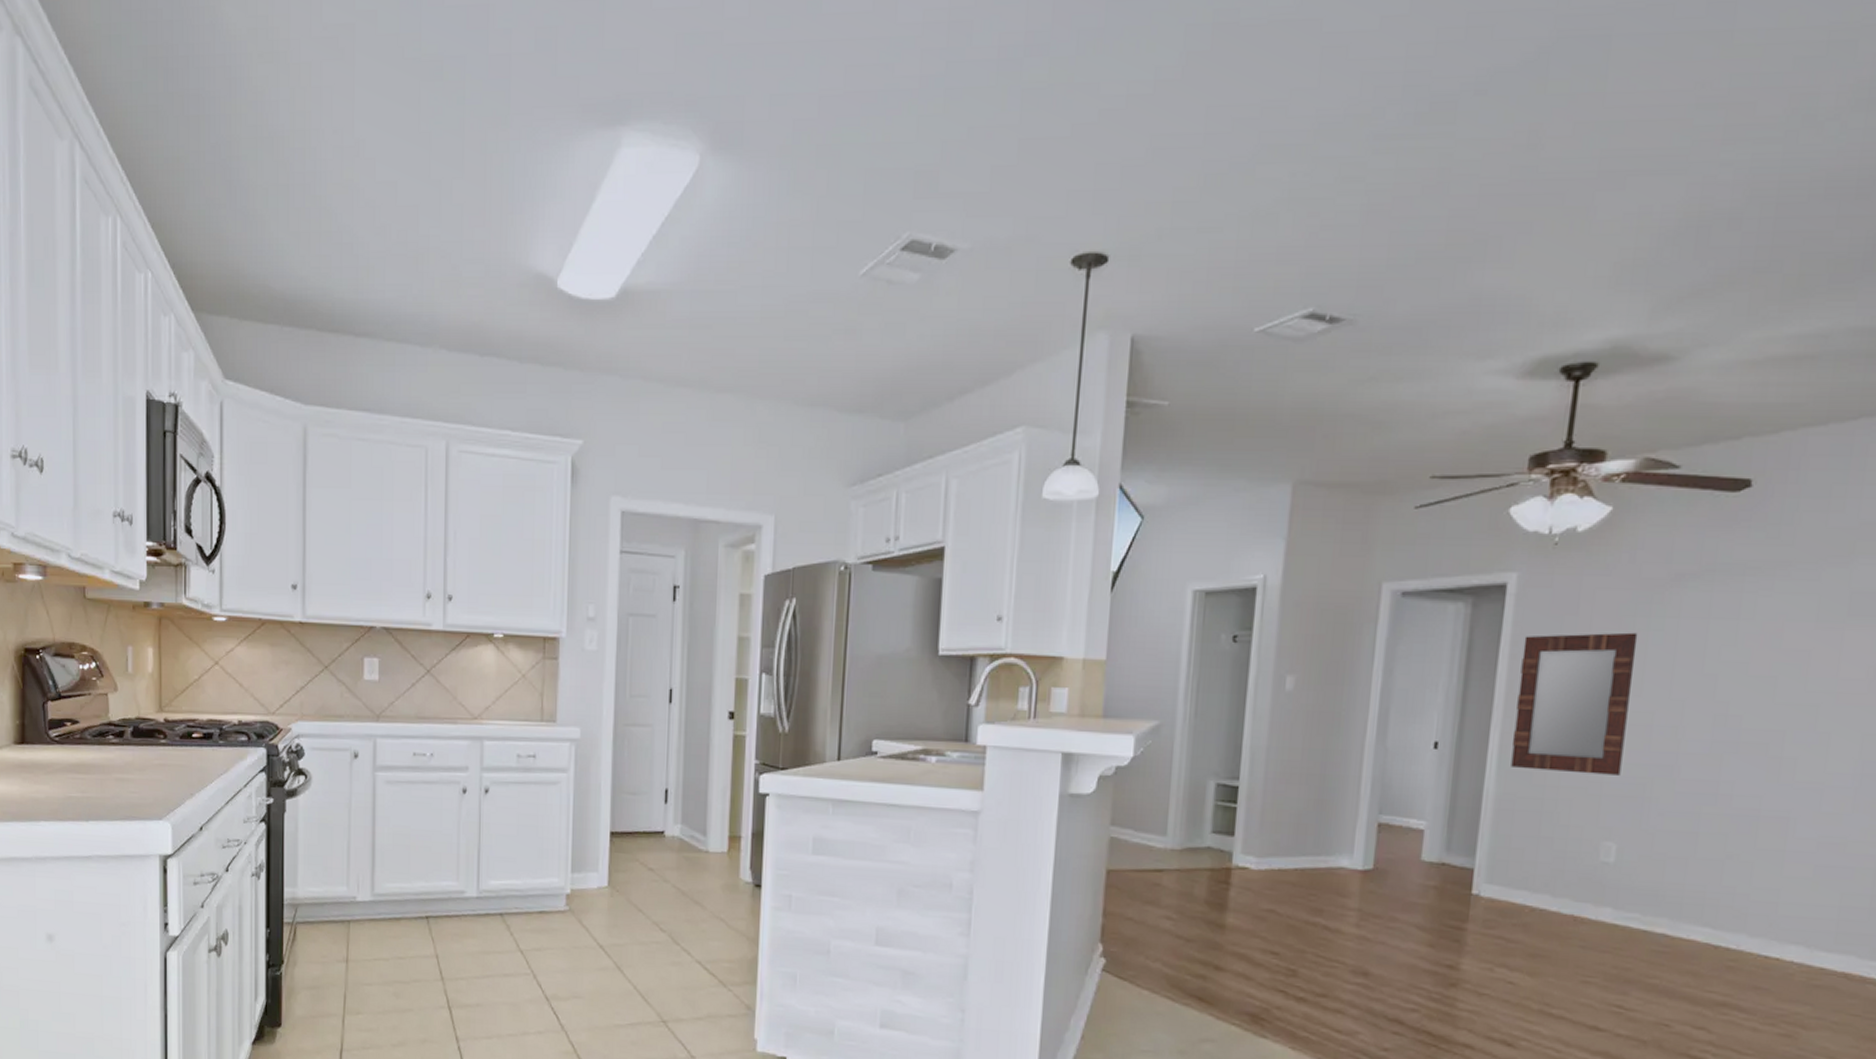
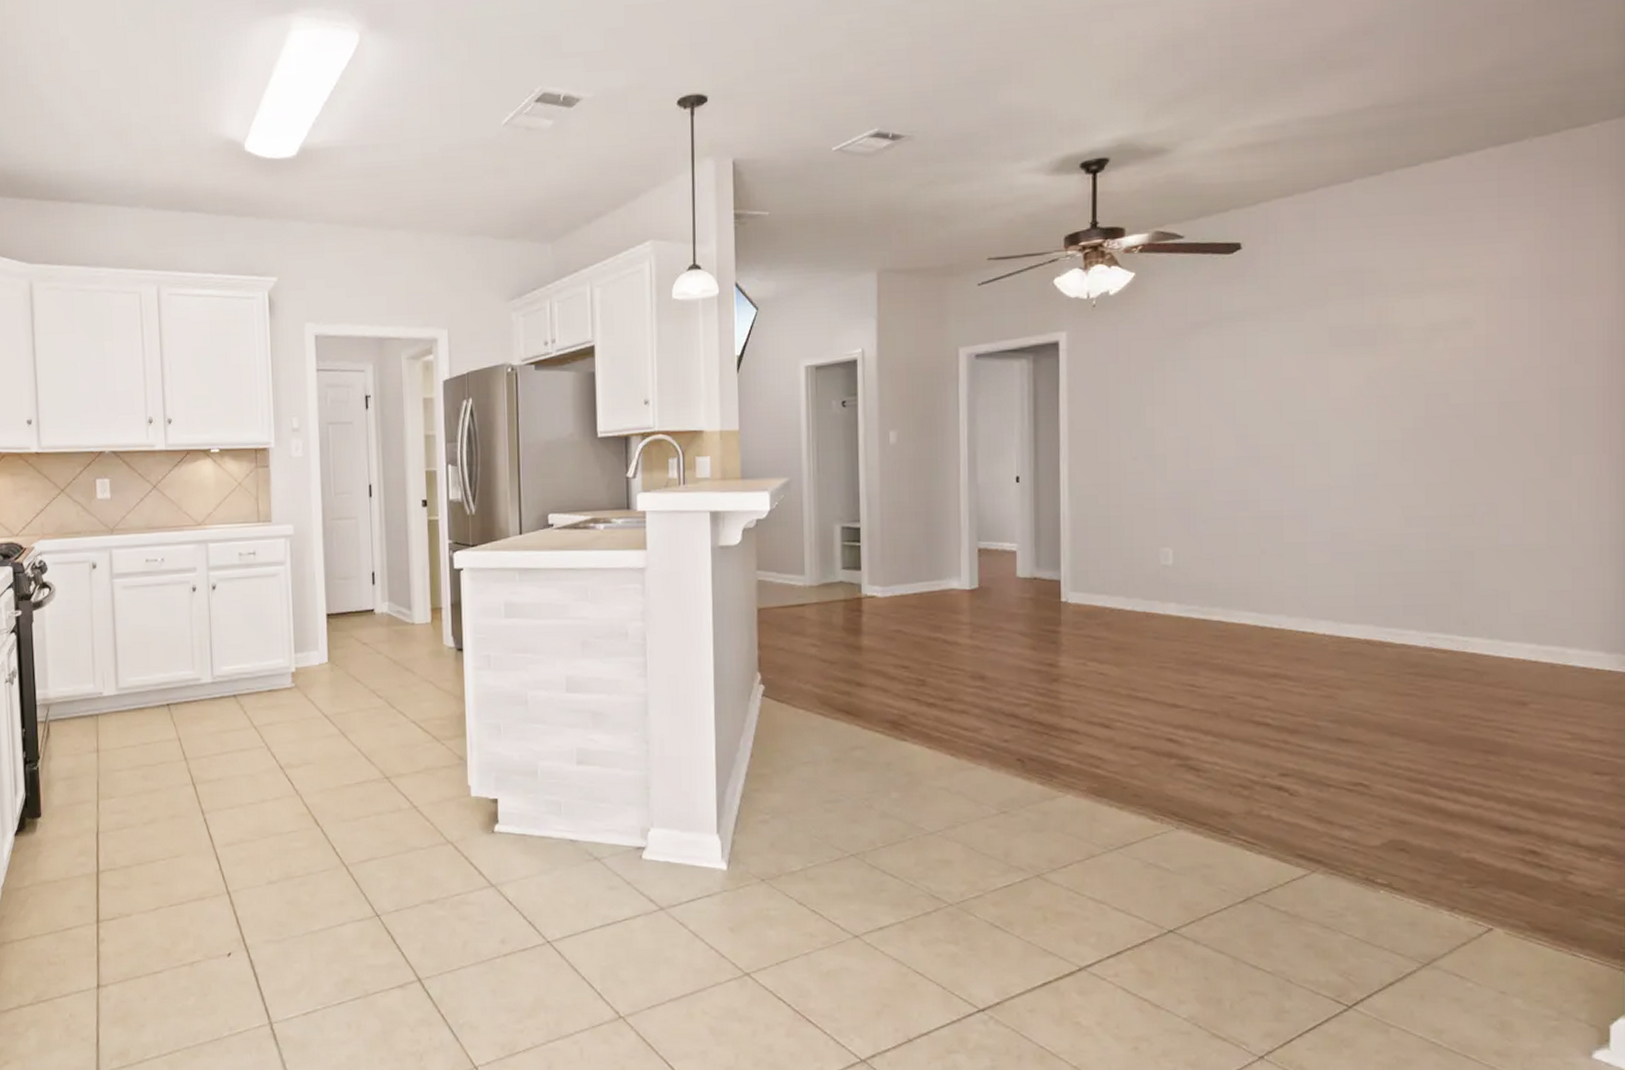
home mirror: present [1511,632,1638,775] -> none [1078,373,1169,493]

